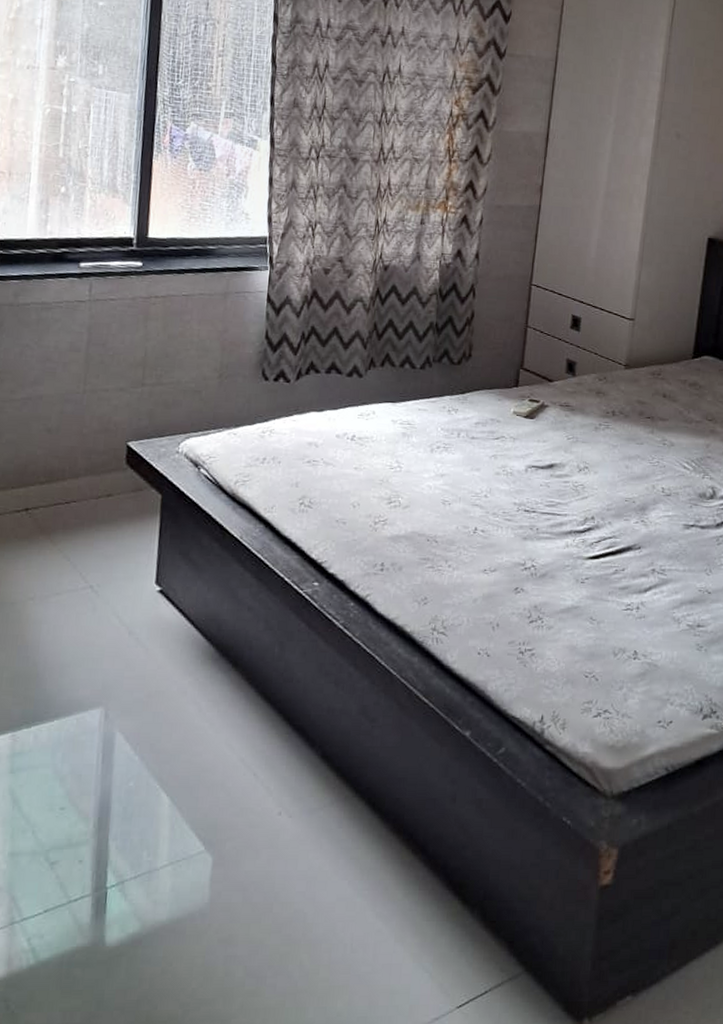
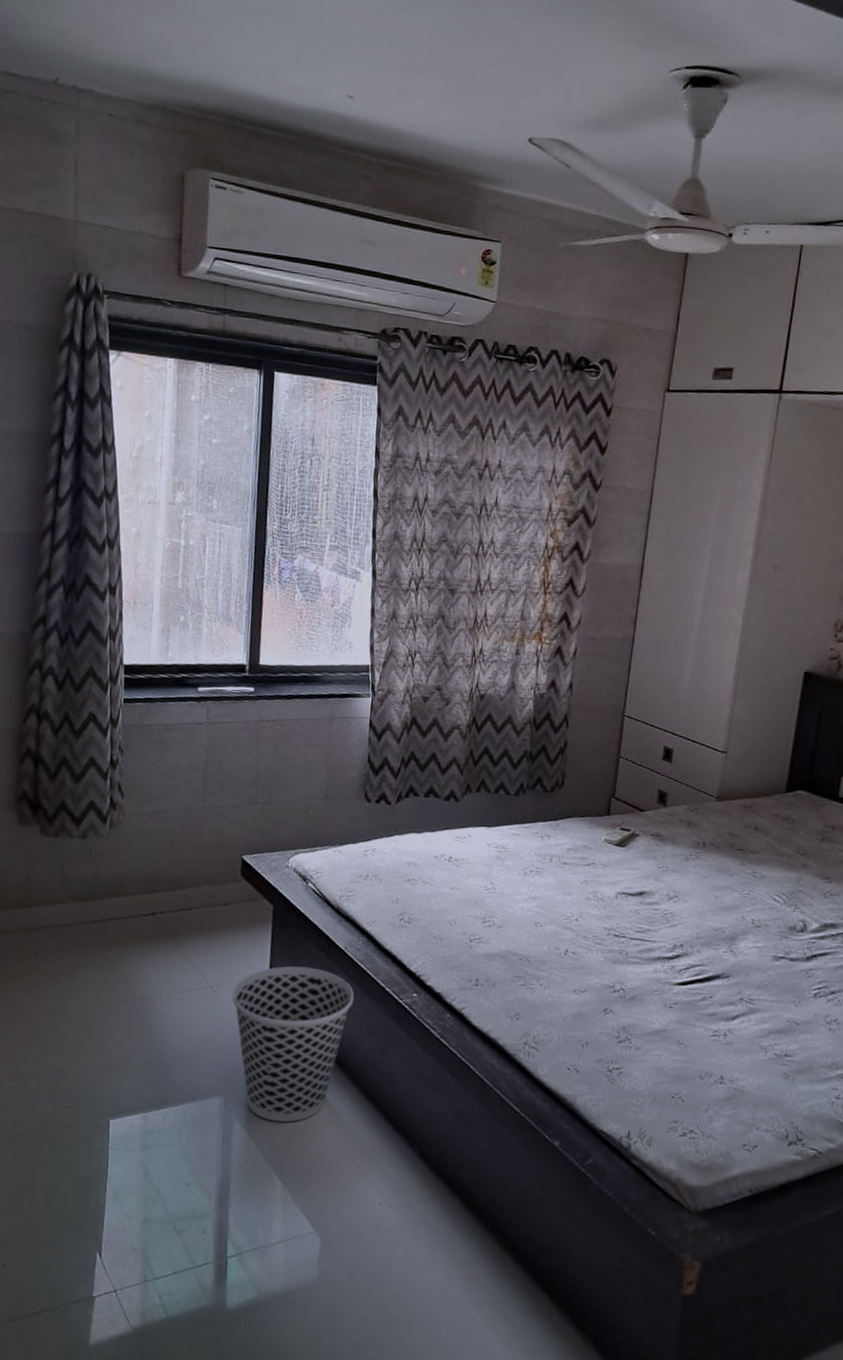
wastebasket: none [114,559,251,732] -> present [232,966,355,1123]

